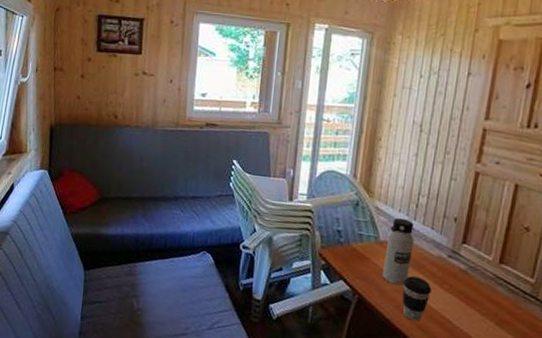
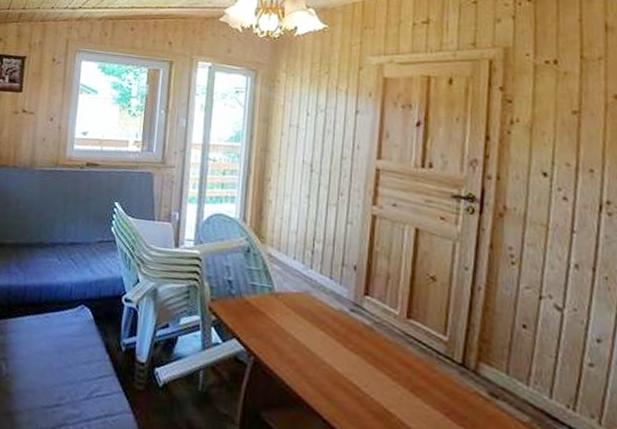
water bottle: present [383,217,414,286] -> none [280,266,311,345]
coffee cup: present [402,276,432,321] -> none [303,333,335,388]

